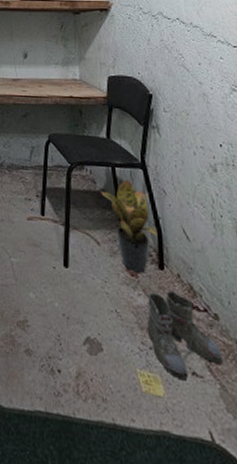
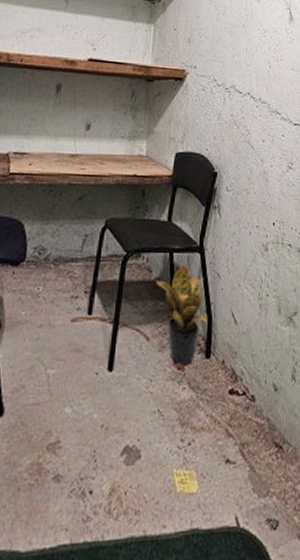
boots: present [146,289,223,381] -> none [185,378,254,471]

